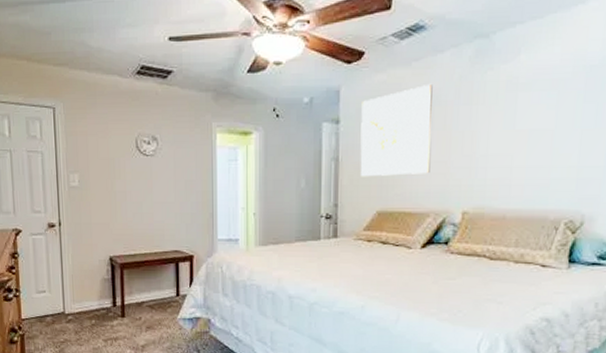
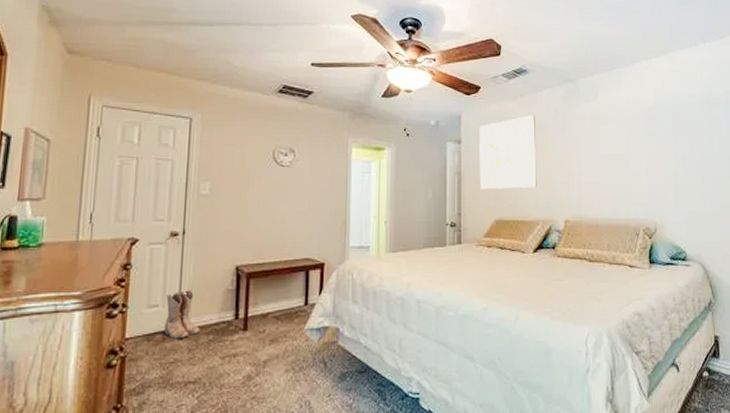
boots: none [51,277,84,322] -> present [164,289,200,339]

